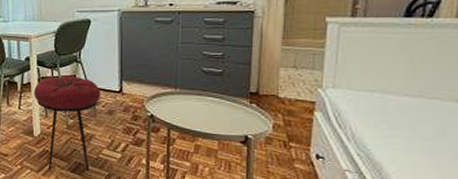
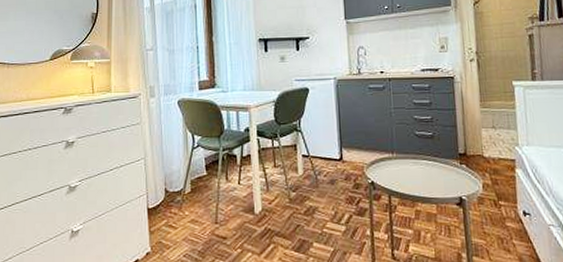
stool: present [33,75,100,171] -> none [253,145,322,250]

